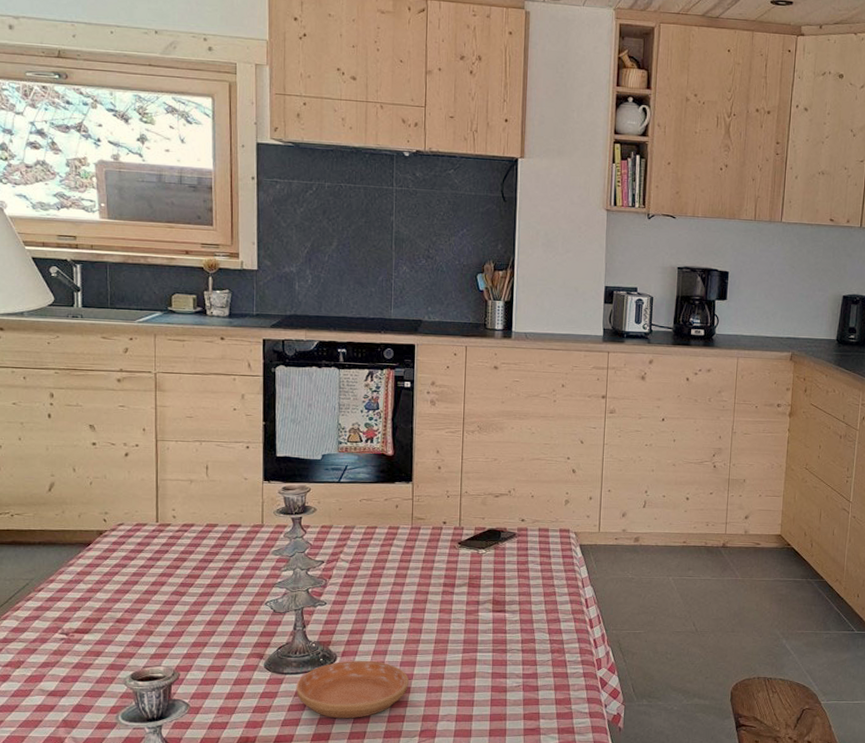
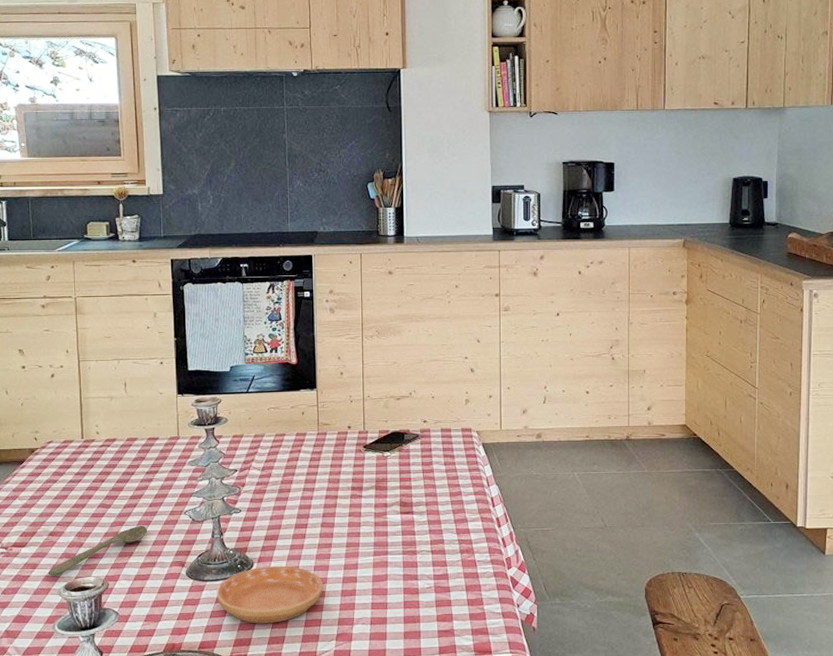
spoon: none [113,614,225,664] -> present [48,525,148,576]

